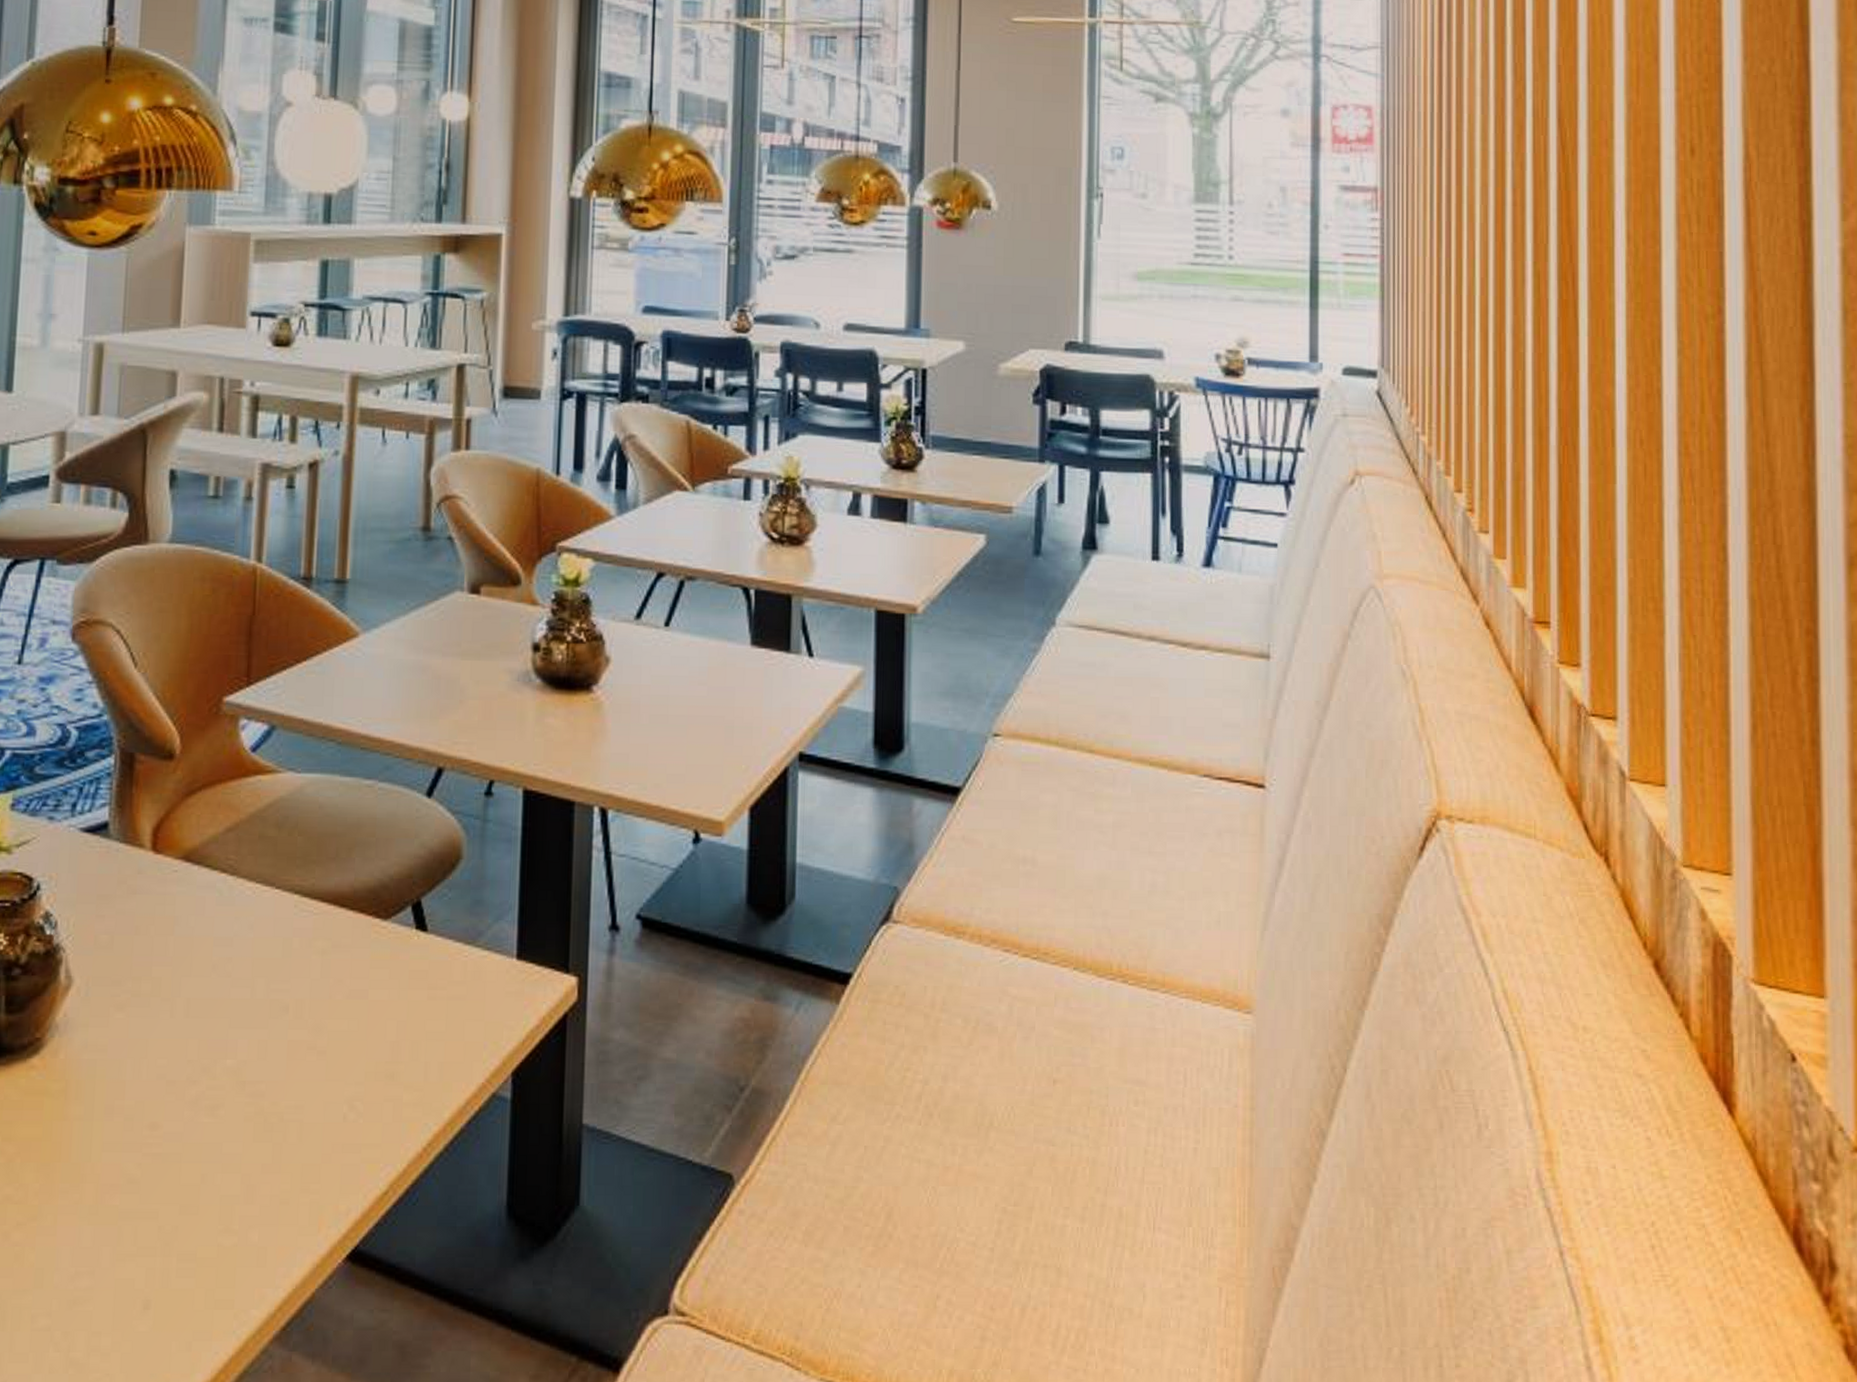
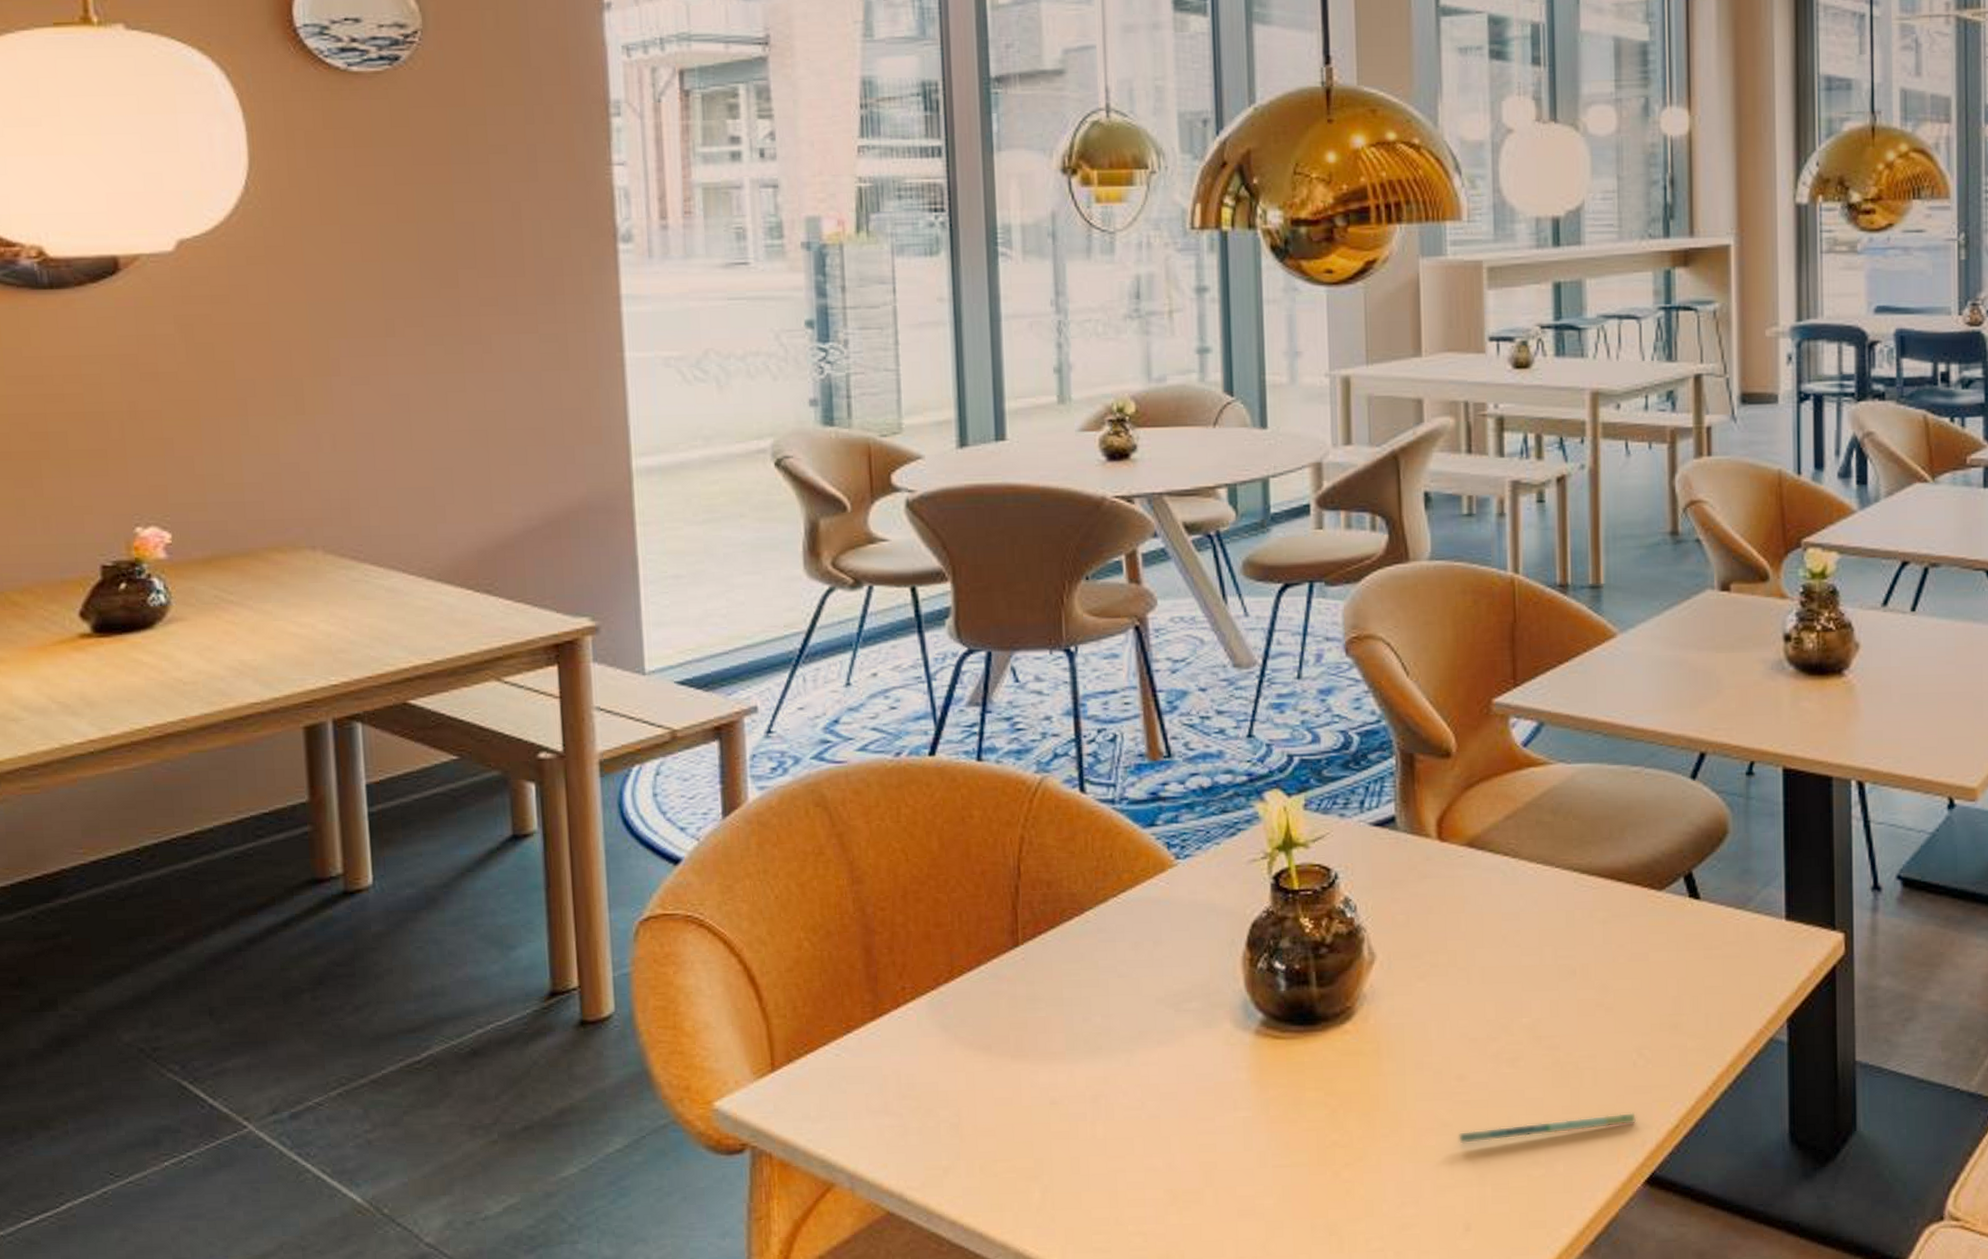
pen: none [144,1174,343,1205] -> present [1458,1112,1637,1144]

